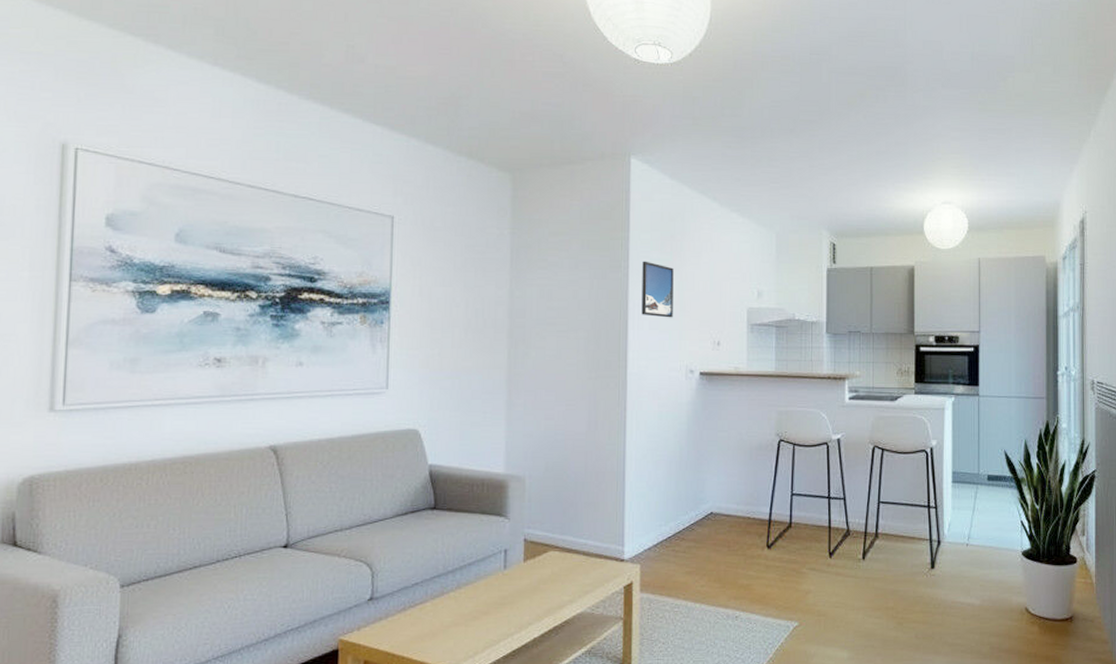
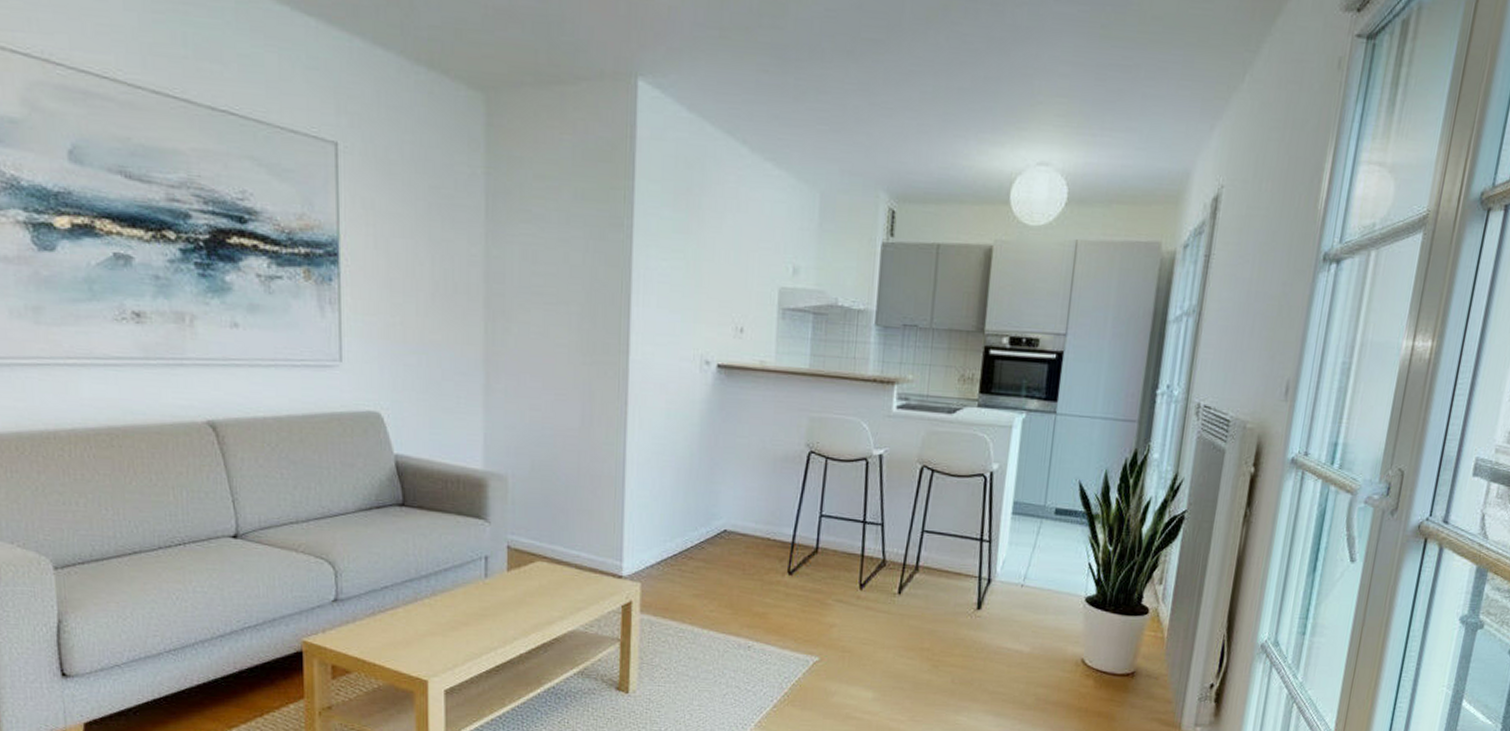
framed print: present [641,261,674,318] -> none [648,219,689,295]

